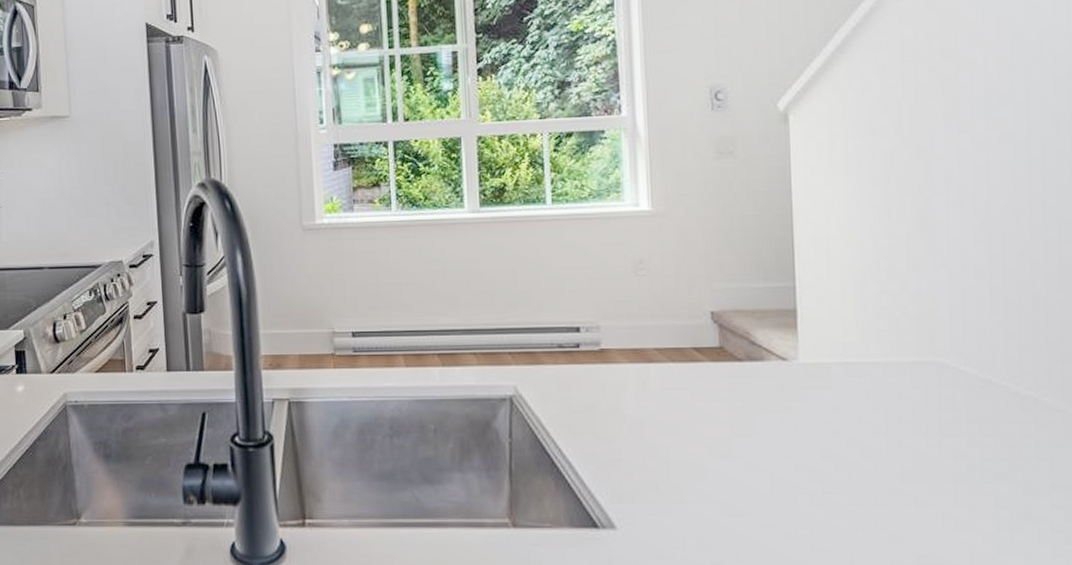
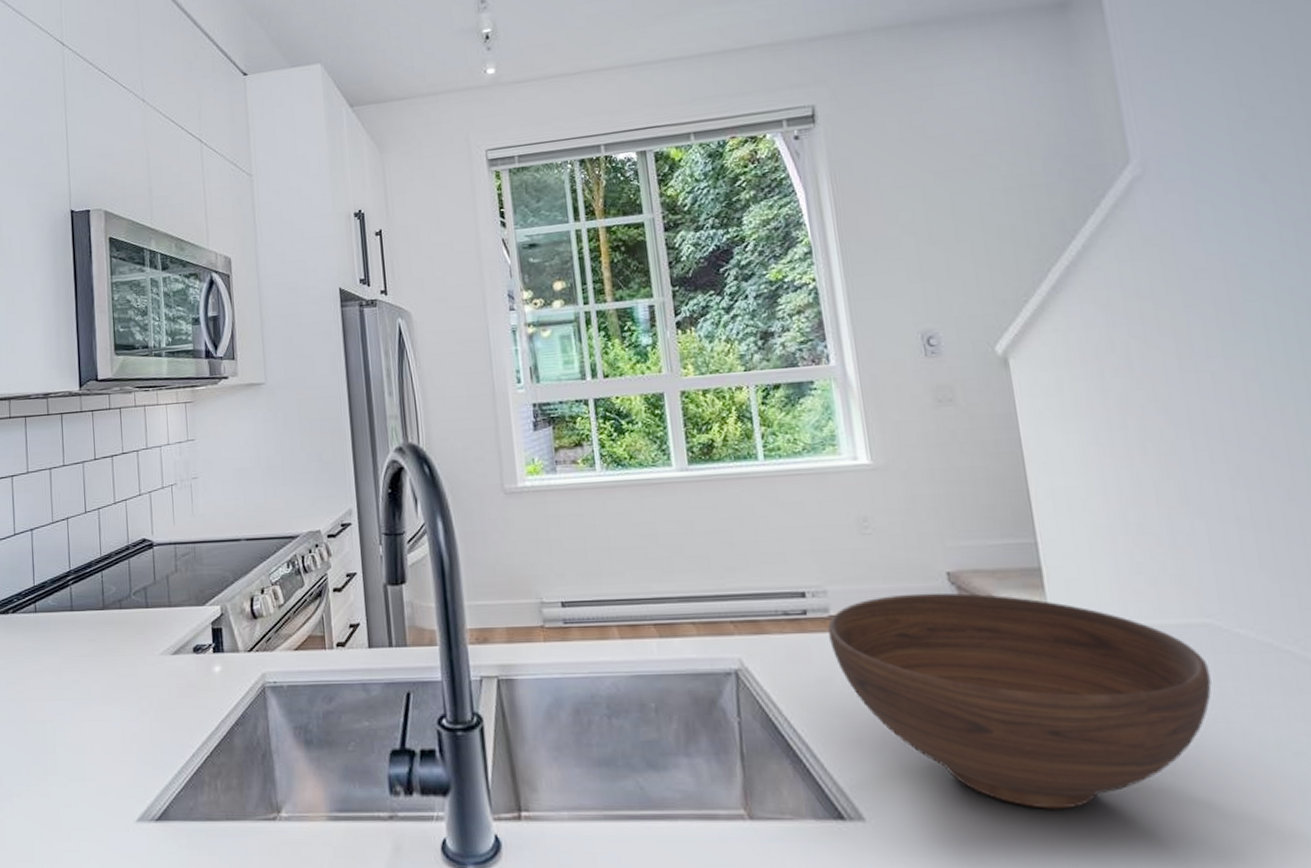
bowl: none [598,330,933,520] -> present [828,592,1212,809]

